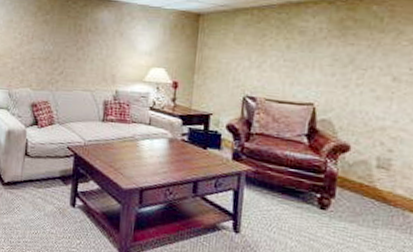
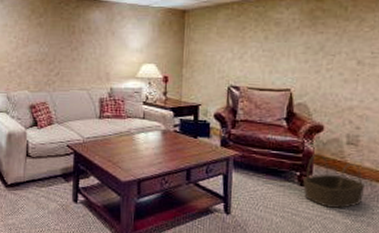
basket: none [323,175,397,238] -> present [303,153,366,208]

